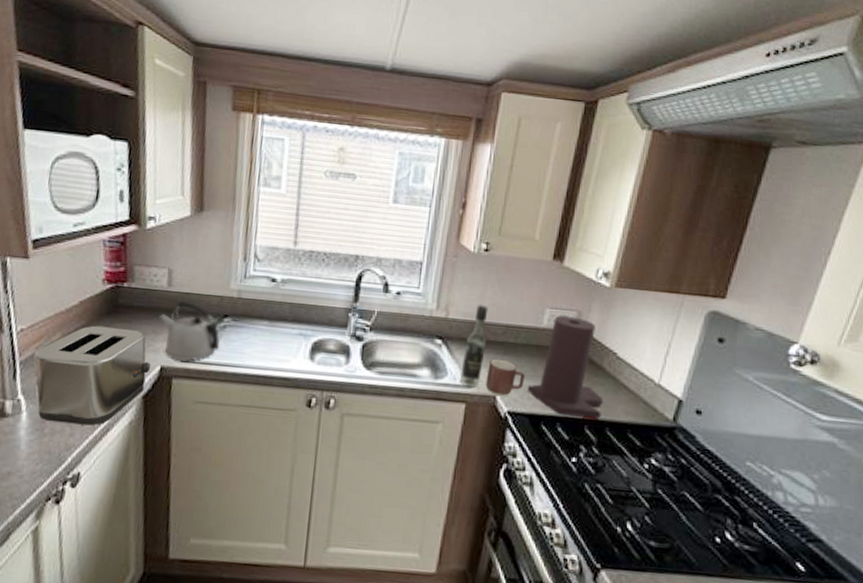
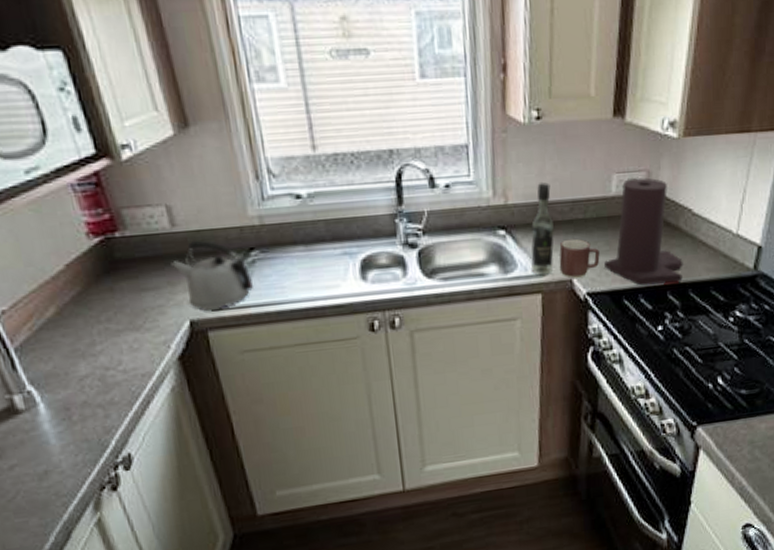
toaster: present [33,325,151,426] -> none [29,285,179,407]

